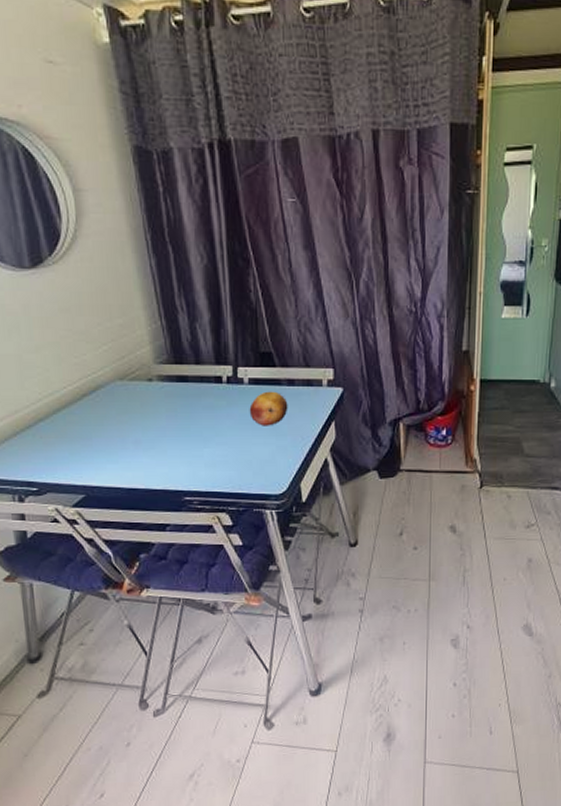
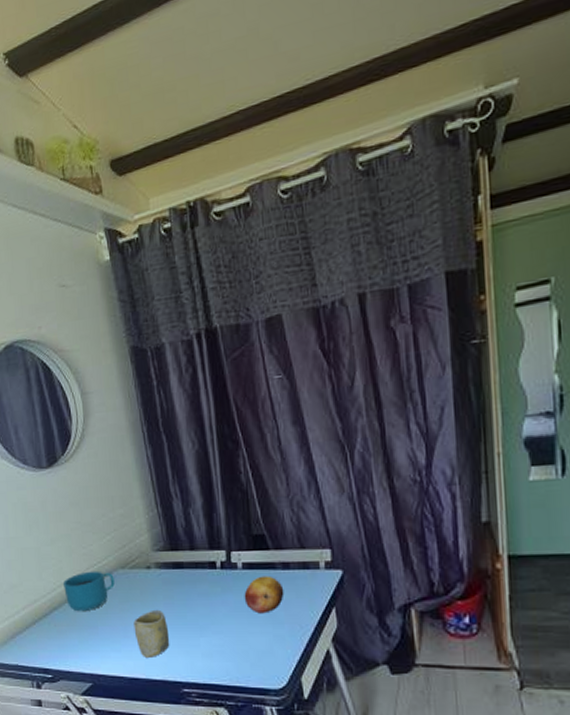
cup: none [50,381,112,424] -> present [62,571,115,612]
cup: none [132,421,172,470] -> present [133,609,170,659]

